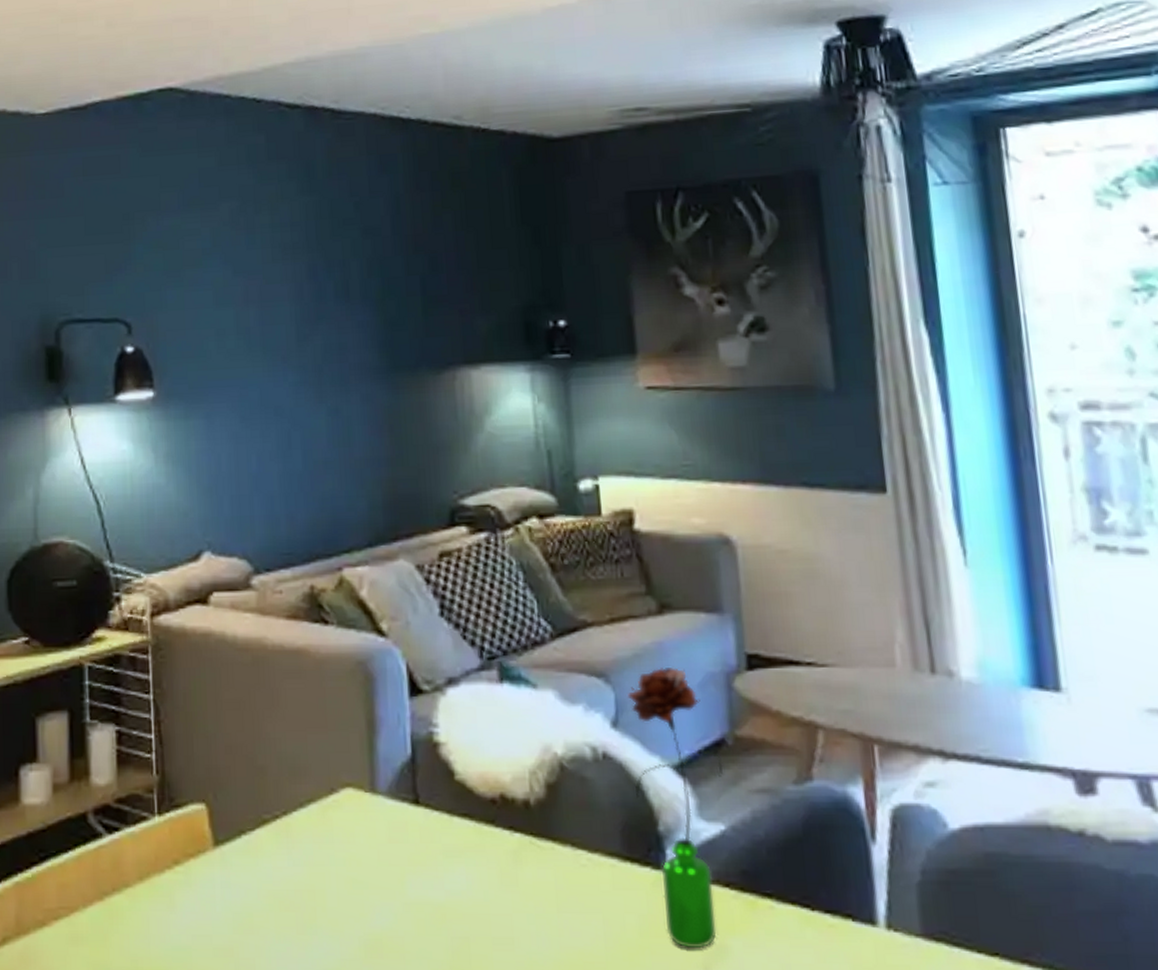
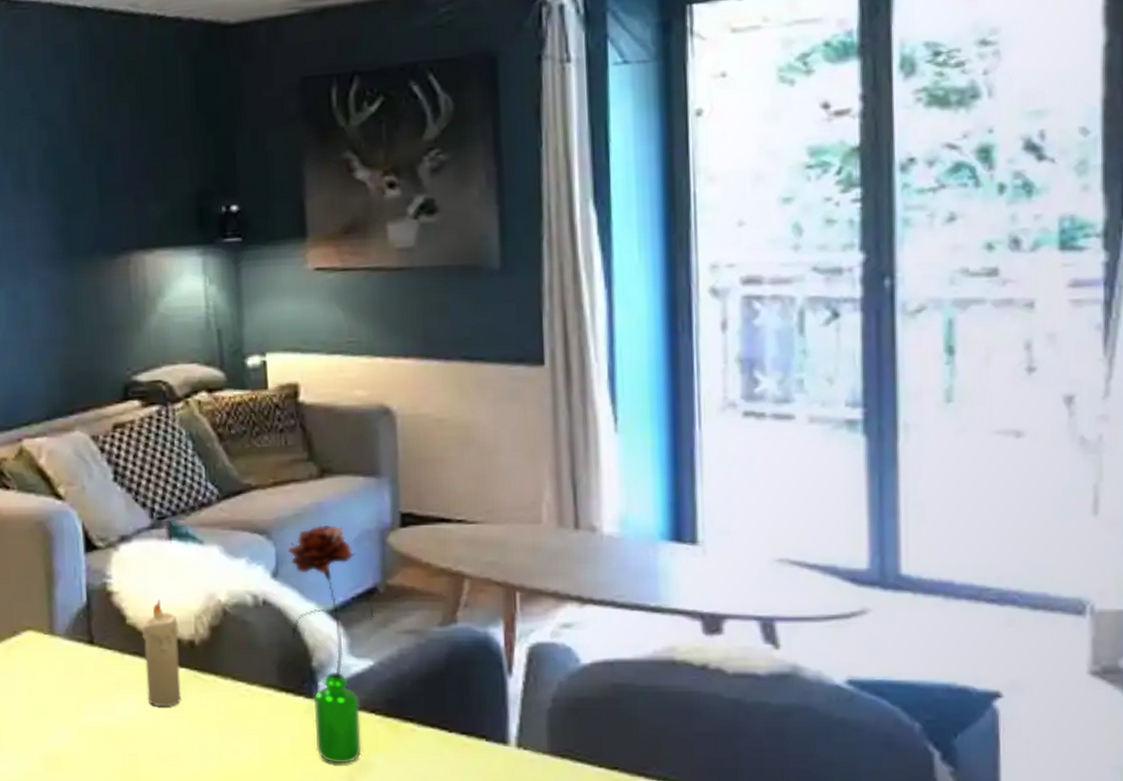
candle: none [472,752,516,878] -> present [142,599,181,706]

